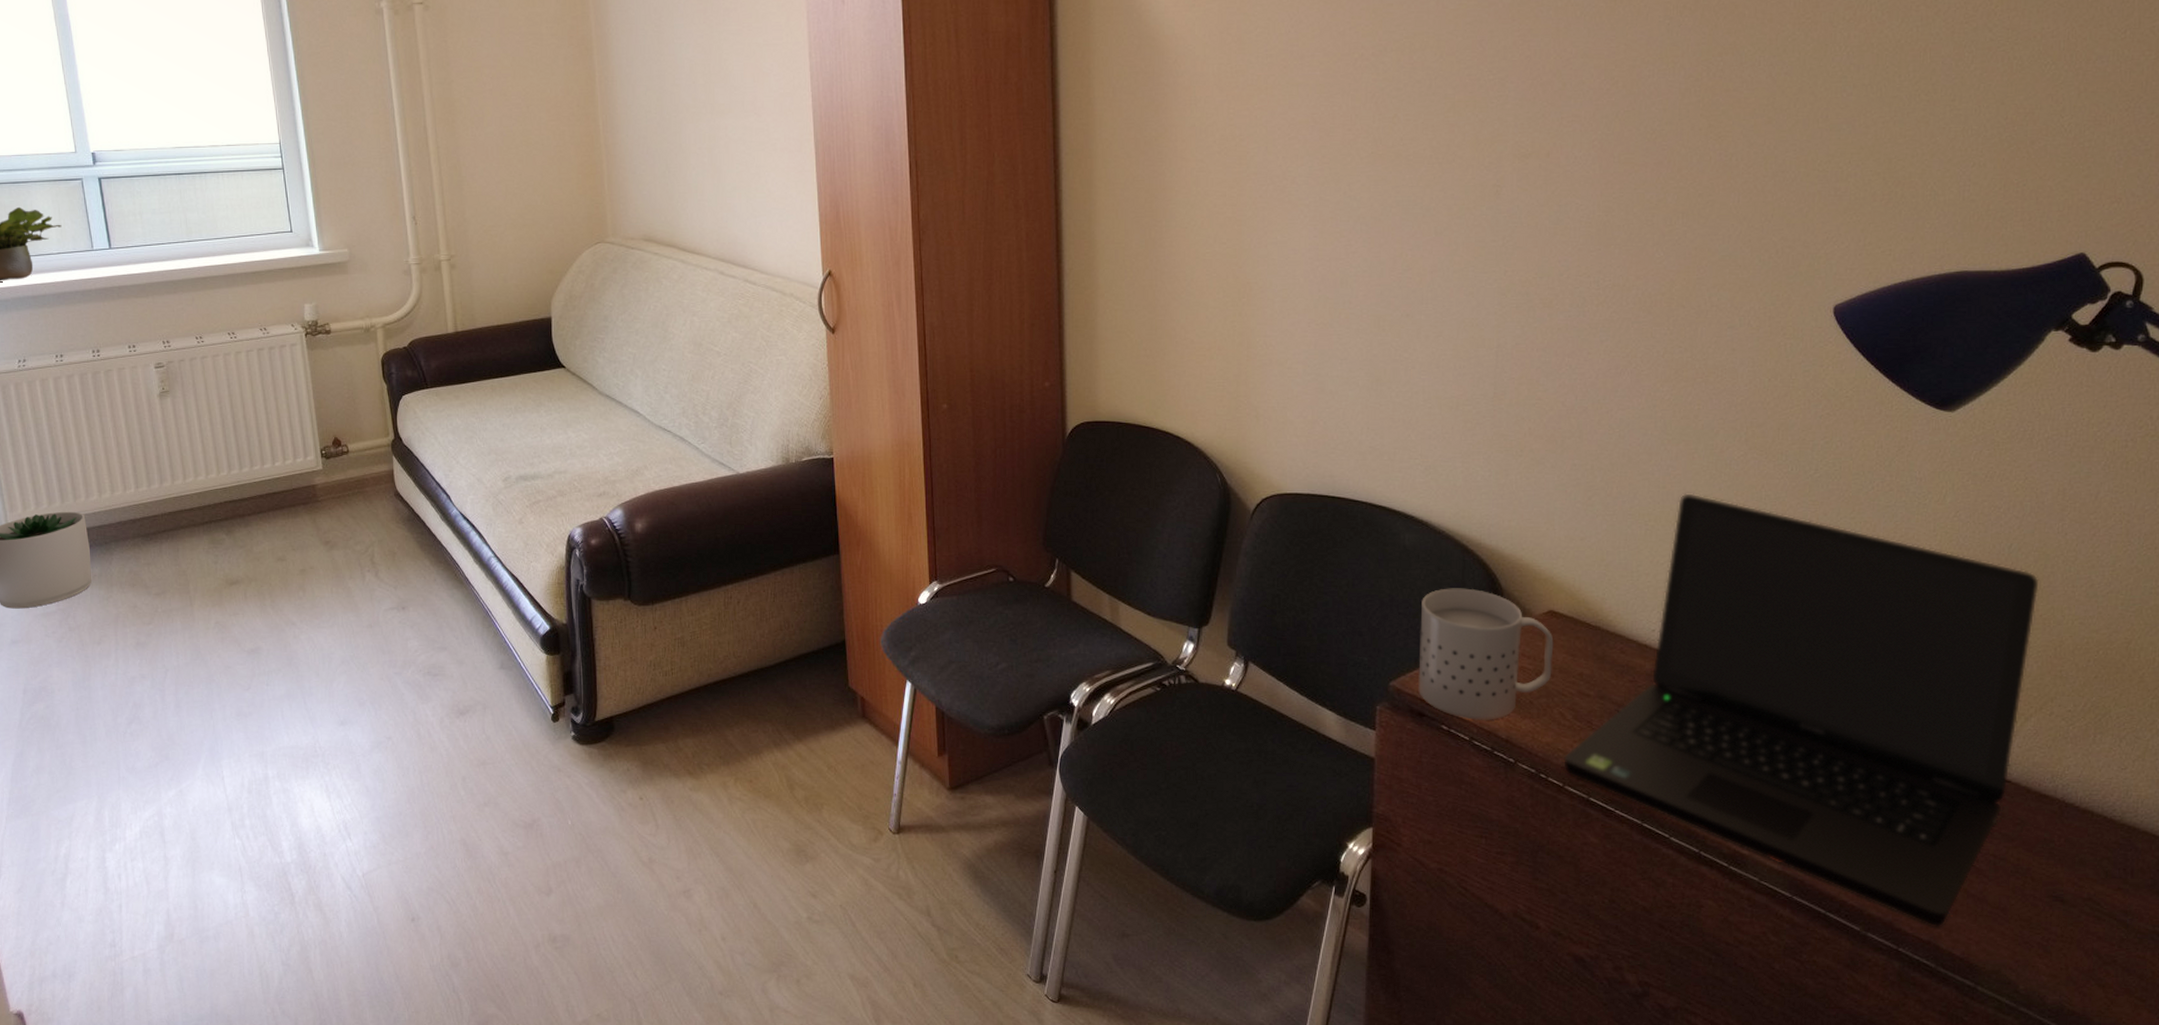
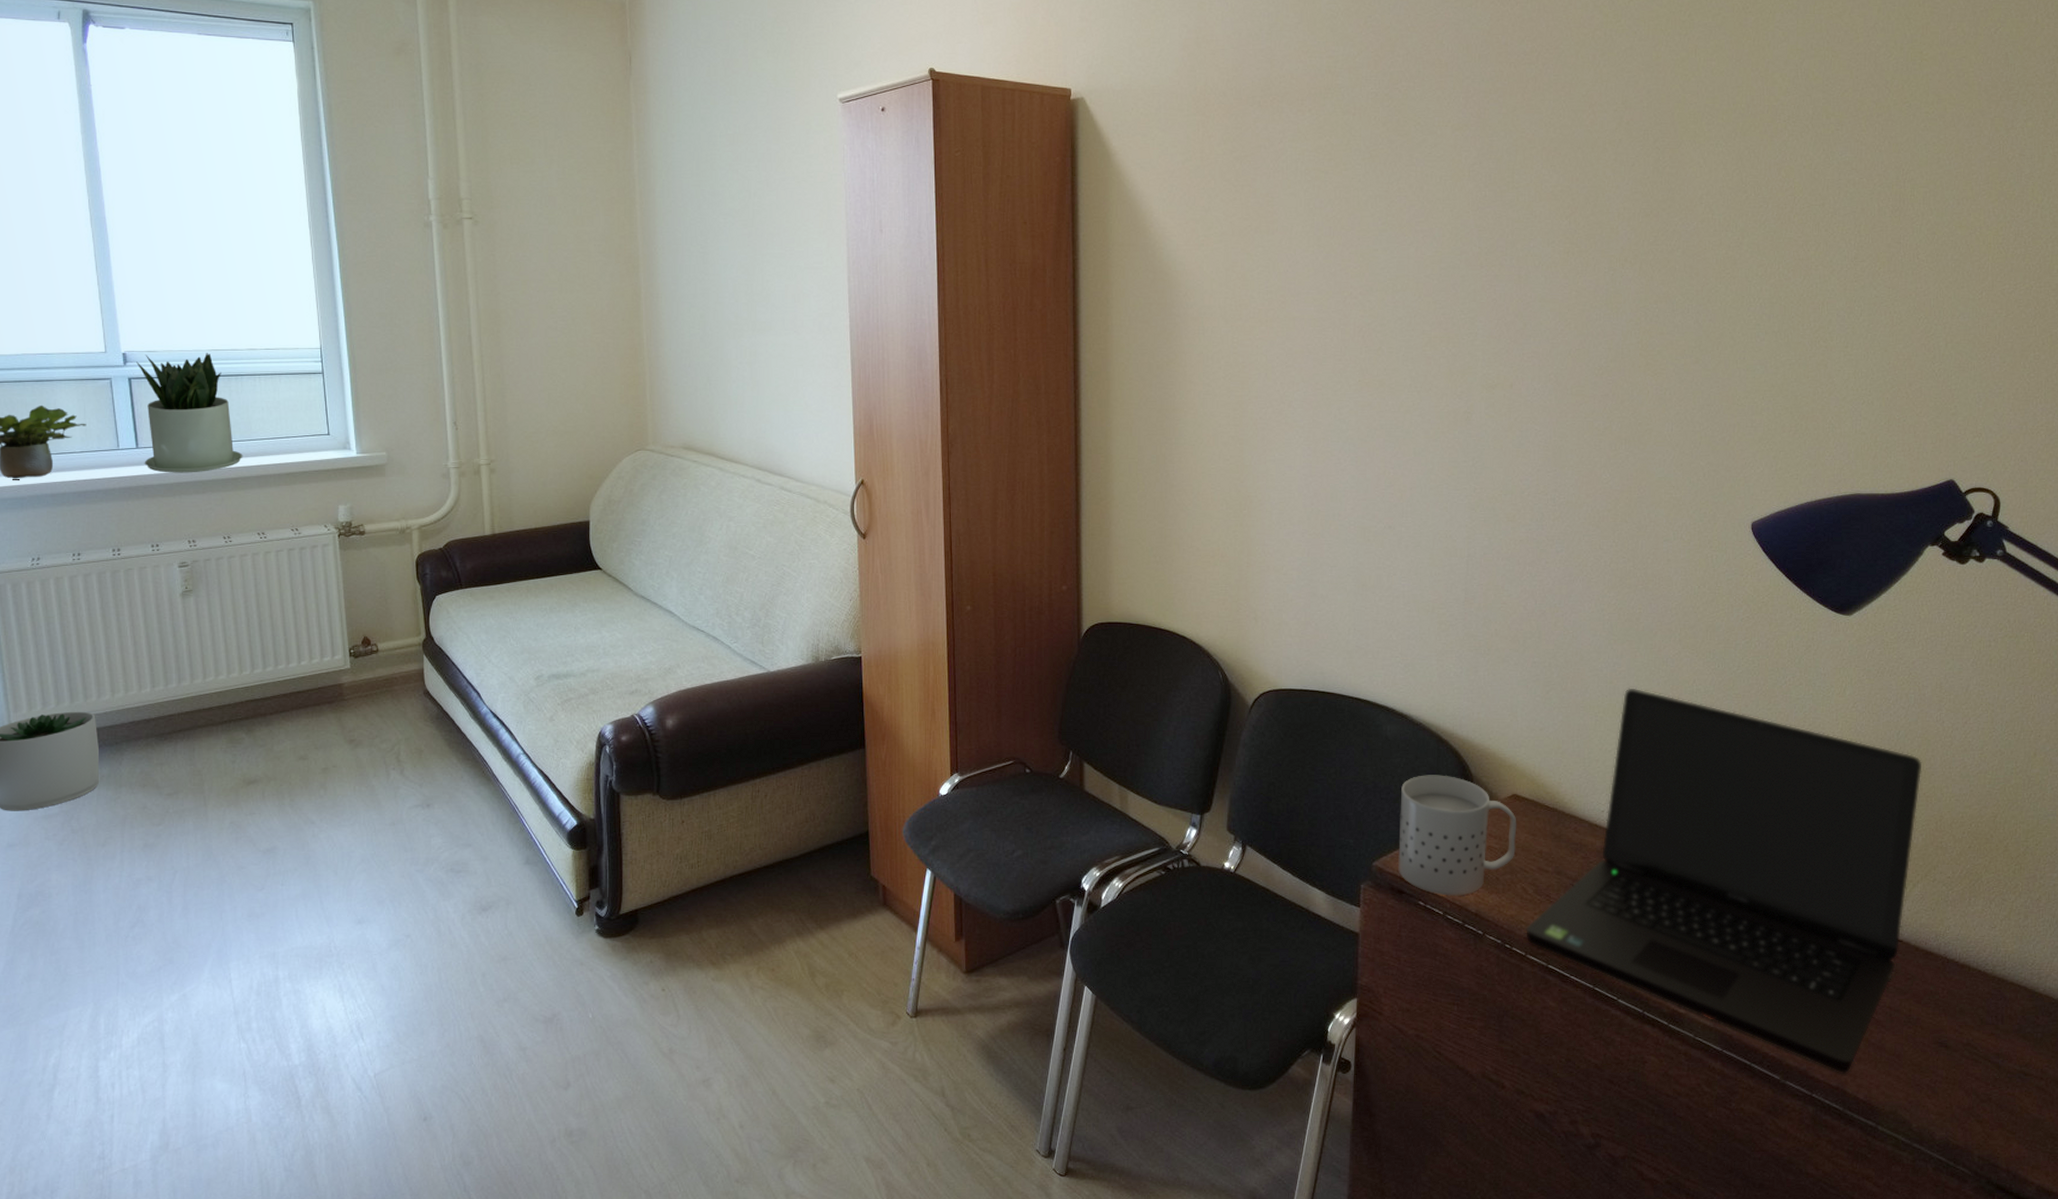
planter: none [105,150,211,273] -> present [136,353,243,473]

